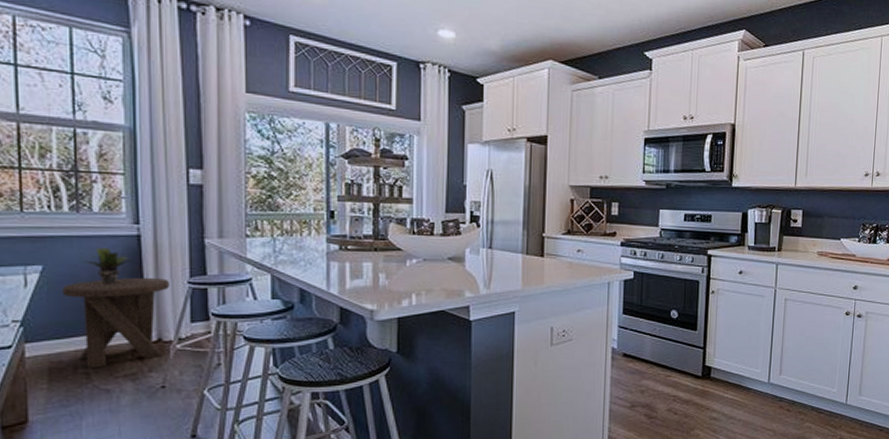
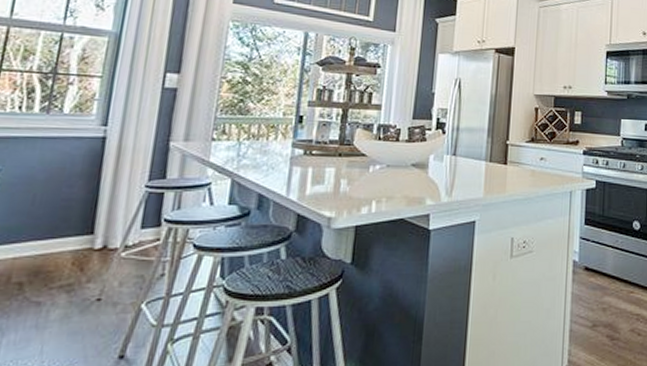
music stool: present [61,278,169,369] -> none [13,181,126,278]
potted plant: present [85,247,135,284] -> none [44,149,95,187]

